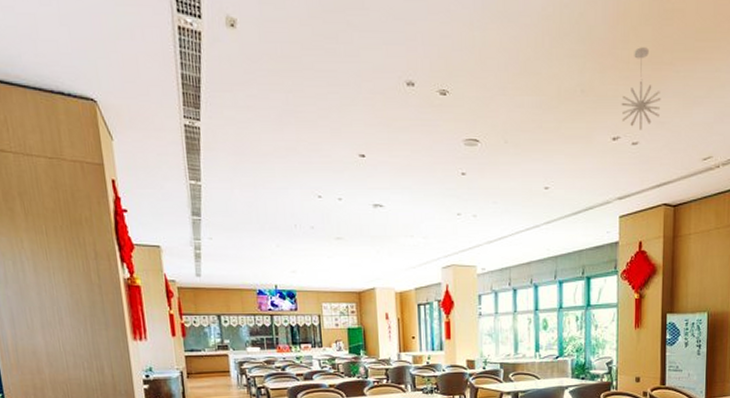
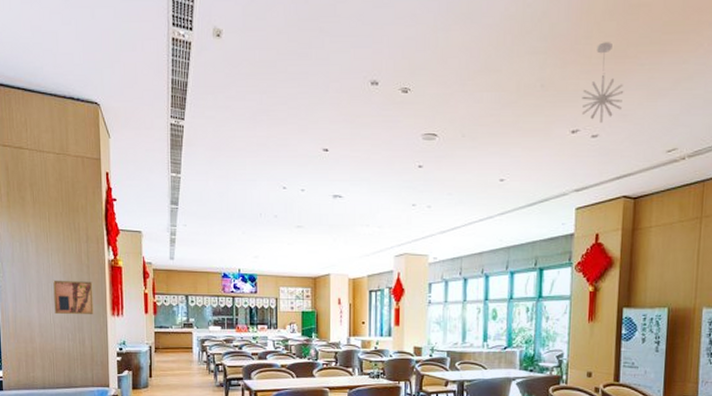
wall art: none [59,302,112,341] -> present [53,280,94,315]

